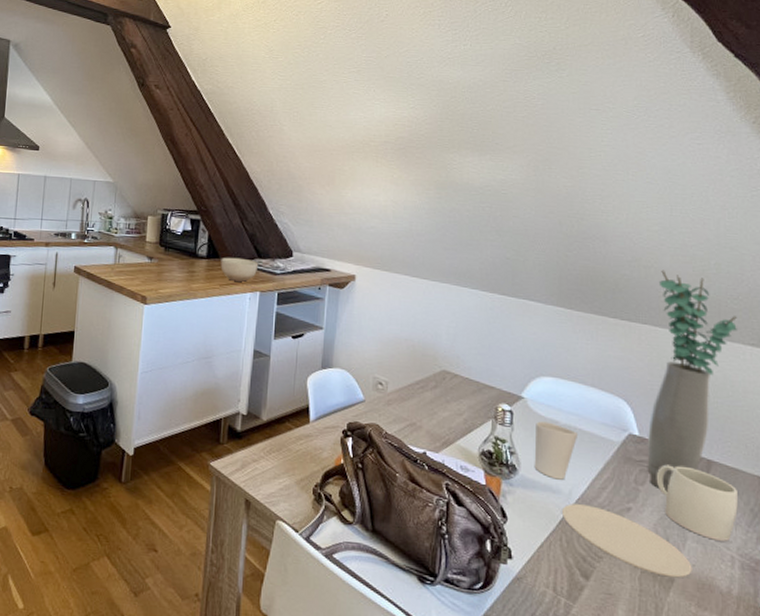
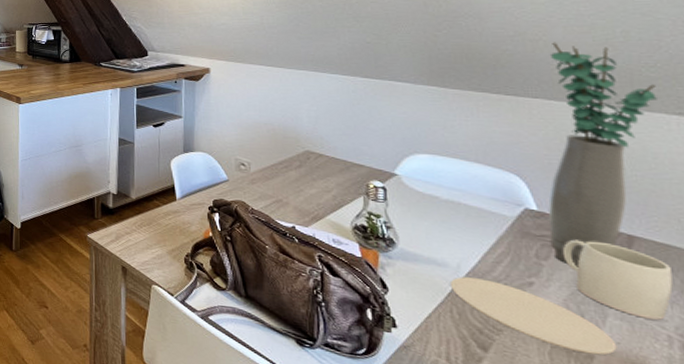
bowl: present [220,257,259,283] -> none [82,60,117,81]
cup: present [534,421,579,480] -> none [413,197,464,254]

